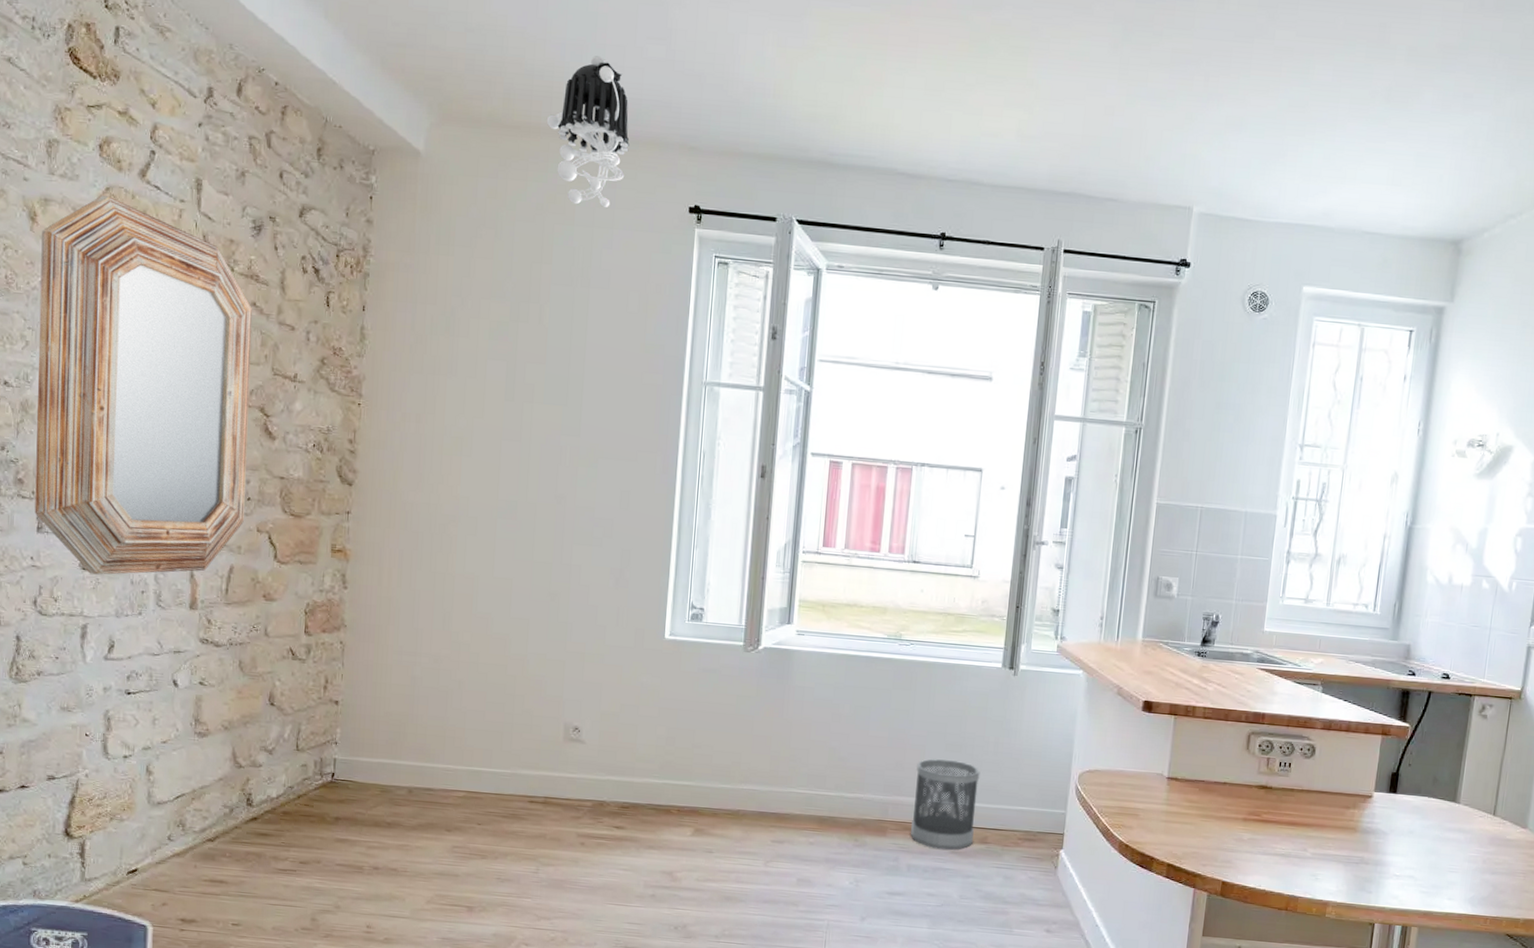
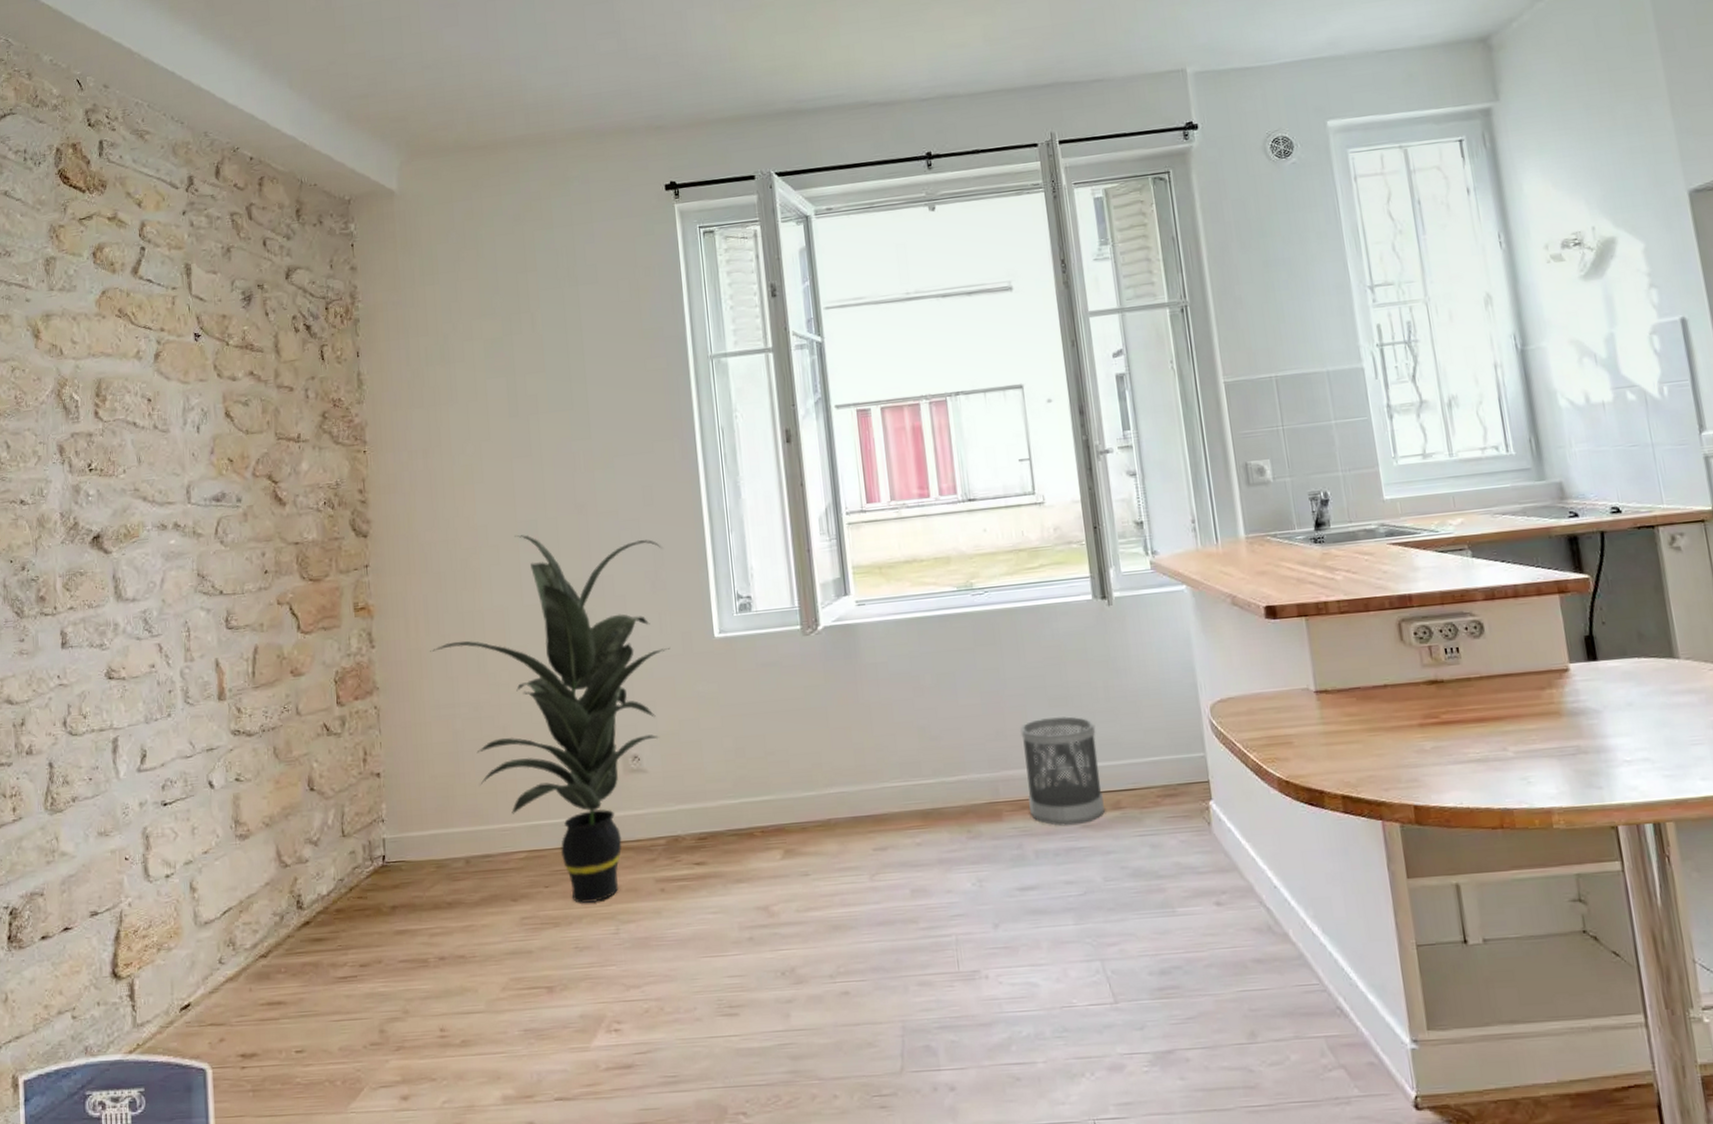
home mirror: present [34,195,253,575] -> none [46,299,263,682]
indoor plant: none [399,512,631,844] -> present [430,535,671,903]
pendant lamp: present [546,56,630,208] -> none [511,62,596,208]

